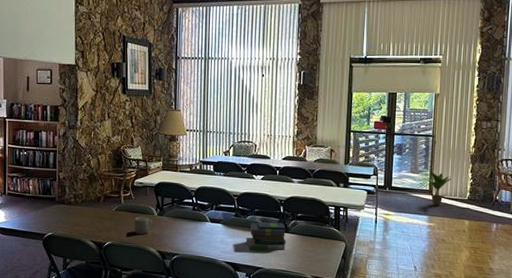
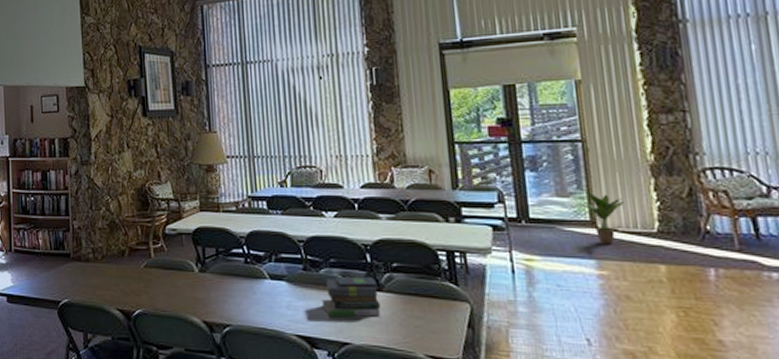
mug: present [134,217,154,234] -> none [169,275,195,298]

